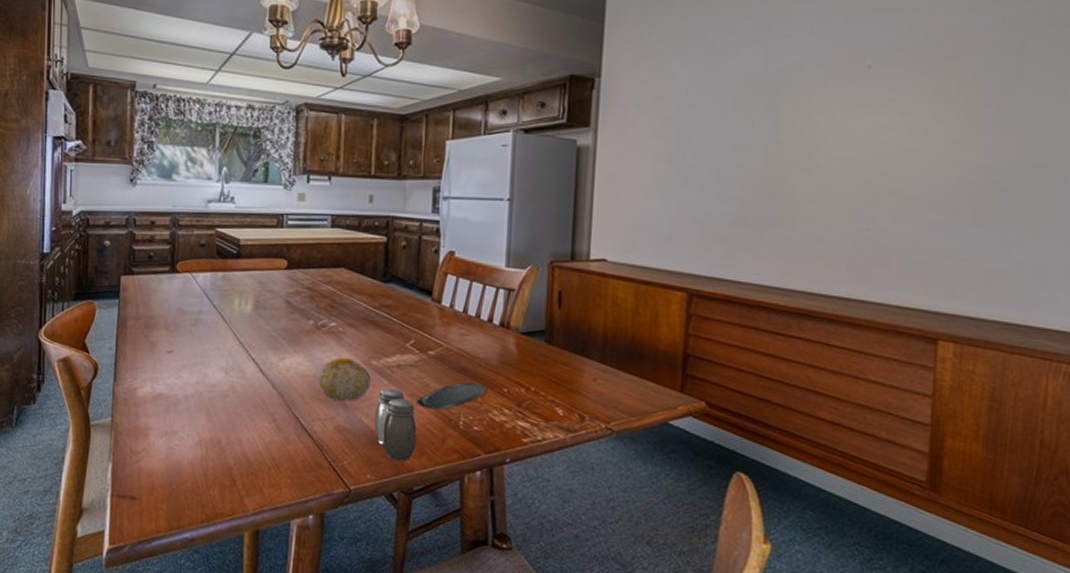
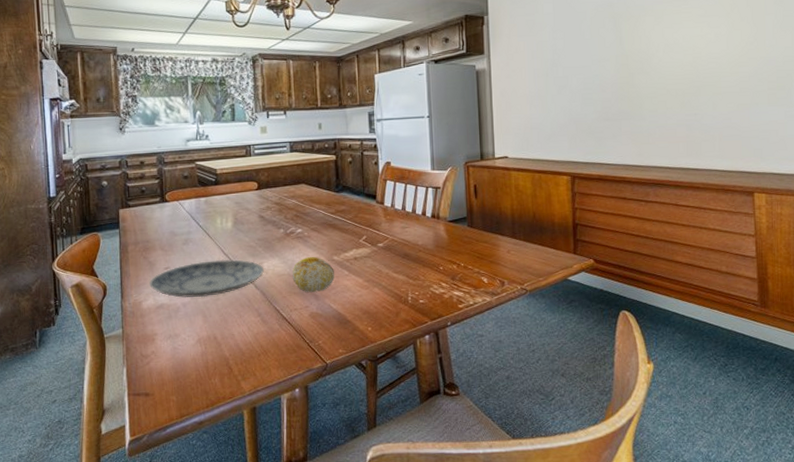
plate: none [148,348,285,392] -> present [149,259,264,298]
salt and pepper shaker: present [375,388,417,462] -> none [341,277,376,335]
oval tray: present [417,382,488,409] -> none [373,265,427,290]

